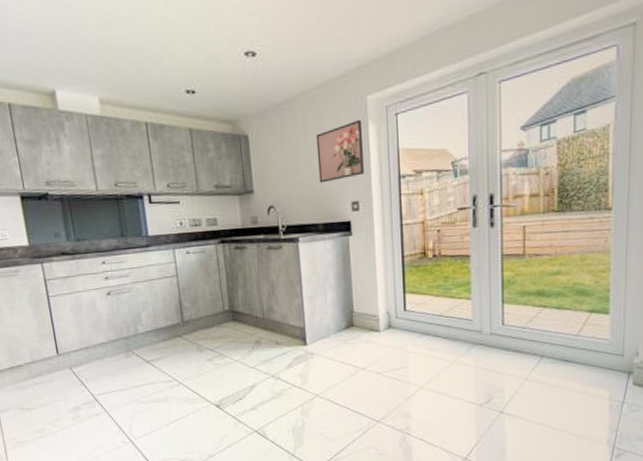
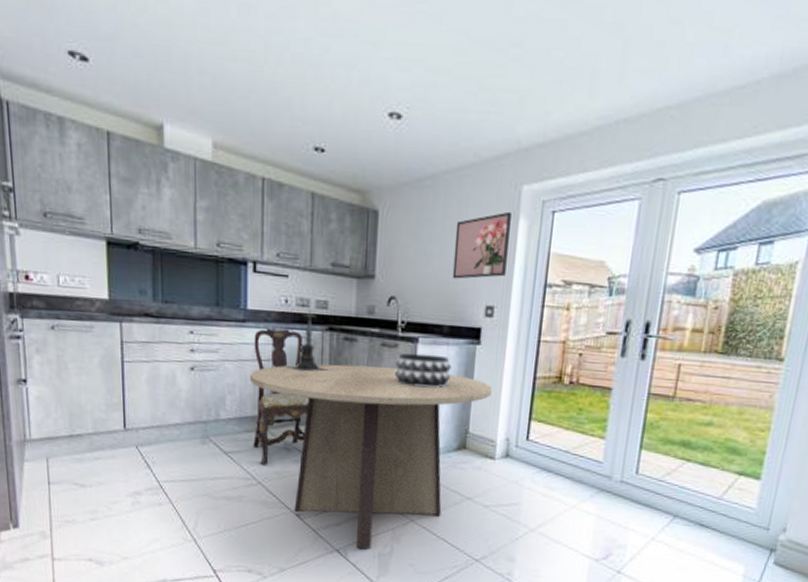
dining chair: none [157,247,214,367] -> present [253,328,310,465]
dining table: none [158,264,368,427] -> present [249,364,492,549]
candle holder: none [189,224,226,282] -> present [286,306,329,372]
decorative bowl: none [281,250,331,280] -> present [394,353,452,388]

